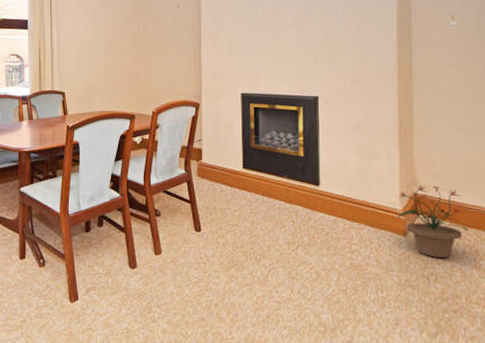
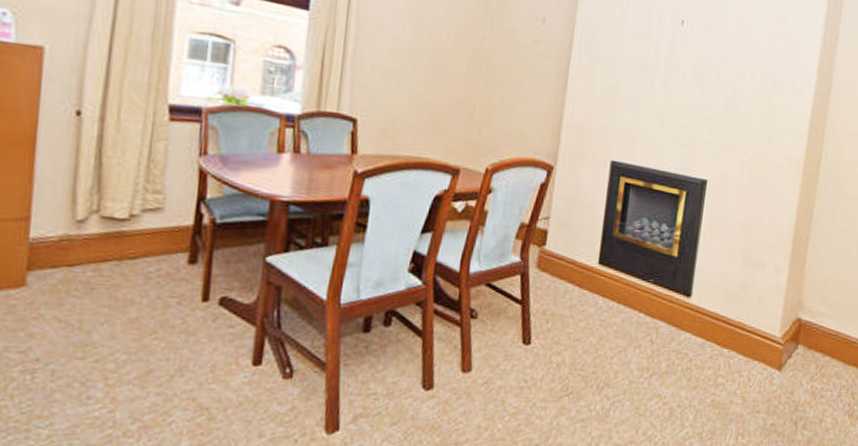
potted plant: present [398,185,468,257] -> none [775,308,849,399]

